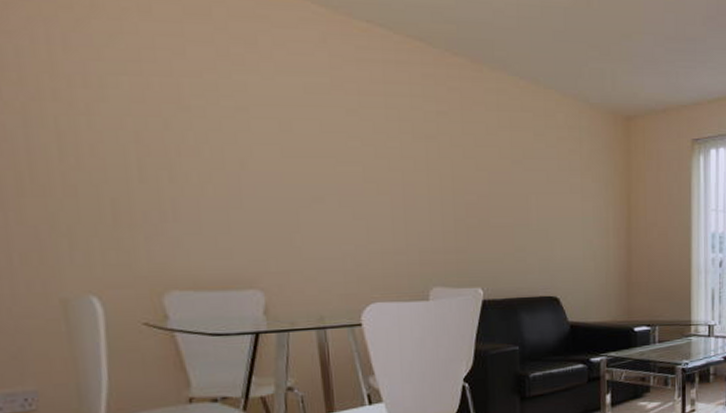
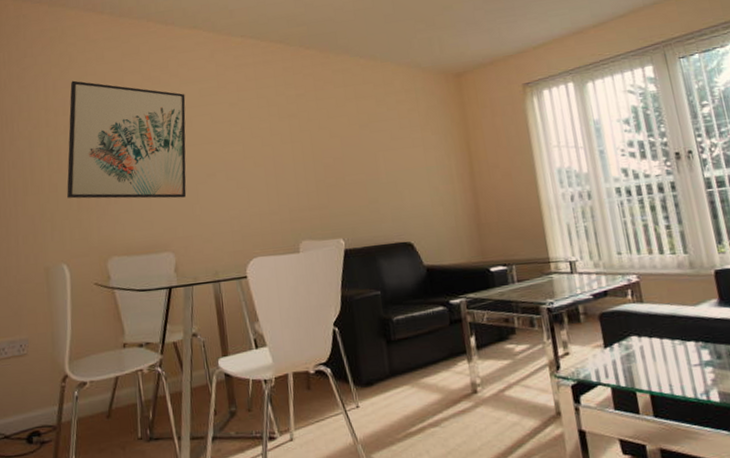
wall art: none [93,37,283,223] -> present [67,80,187,199]

